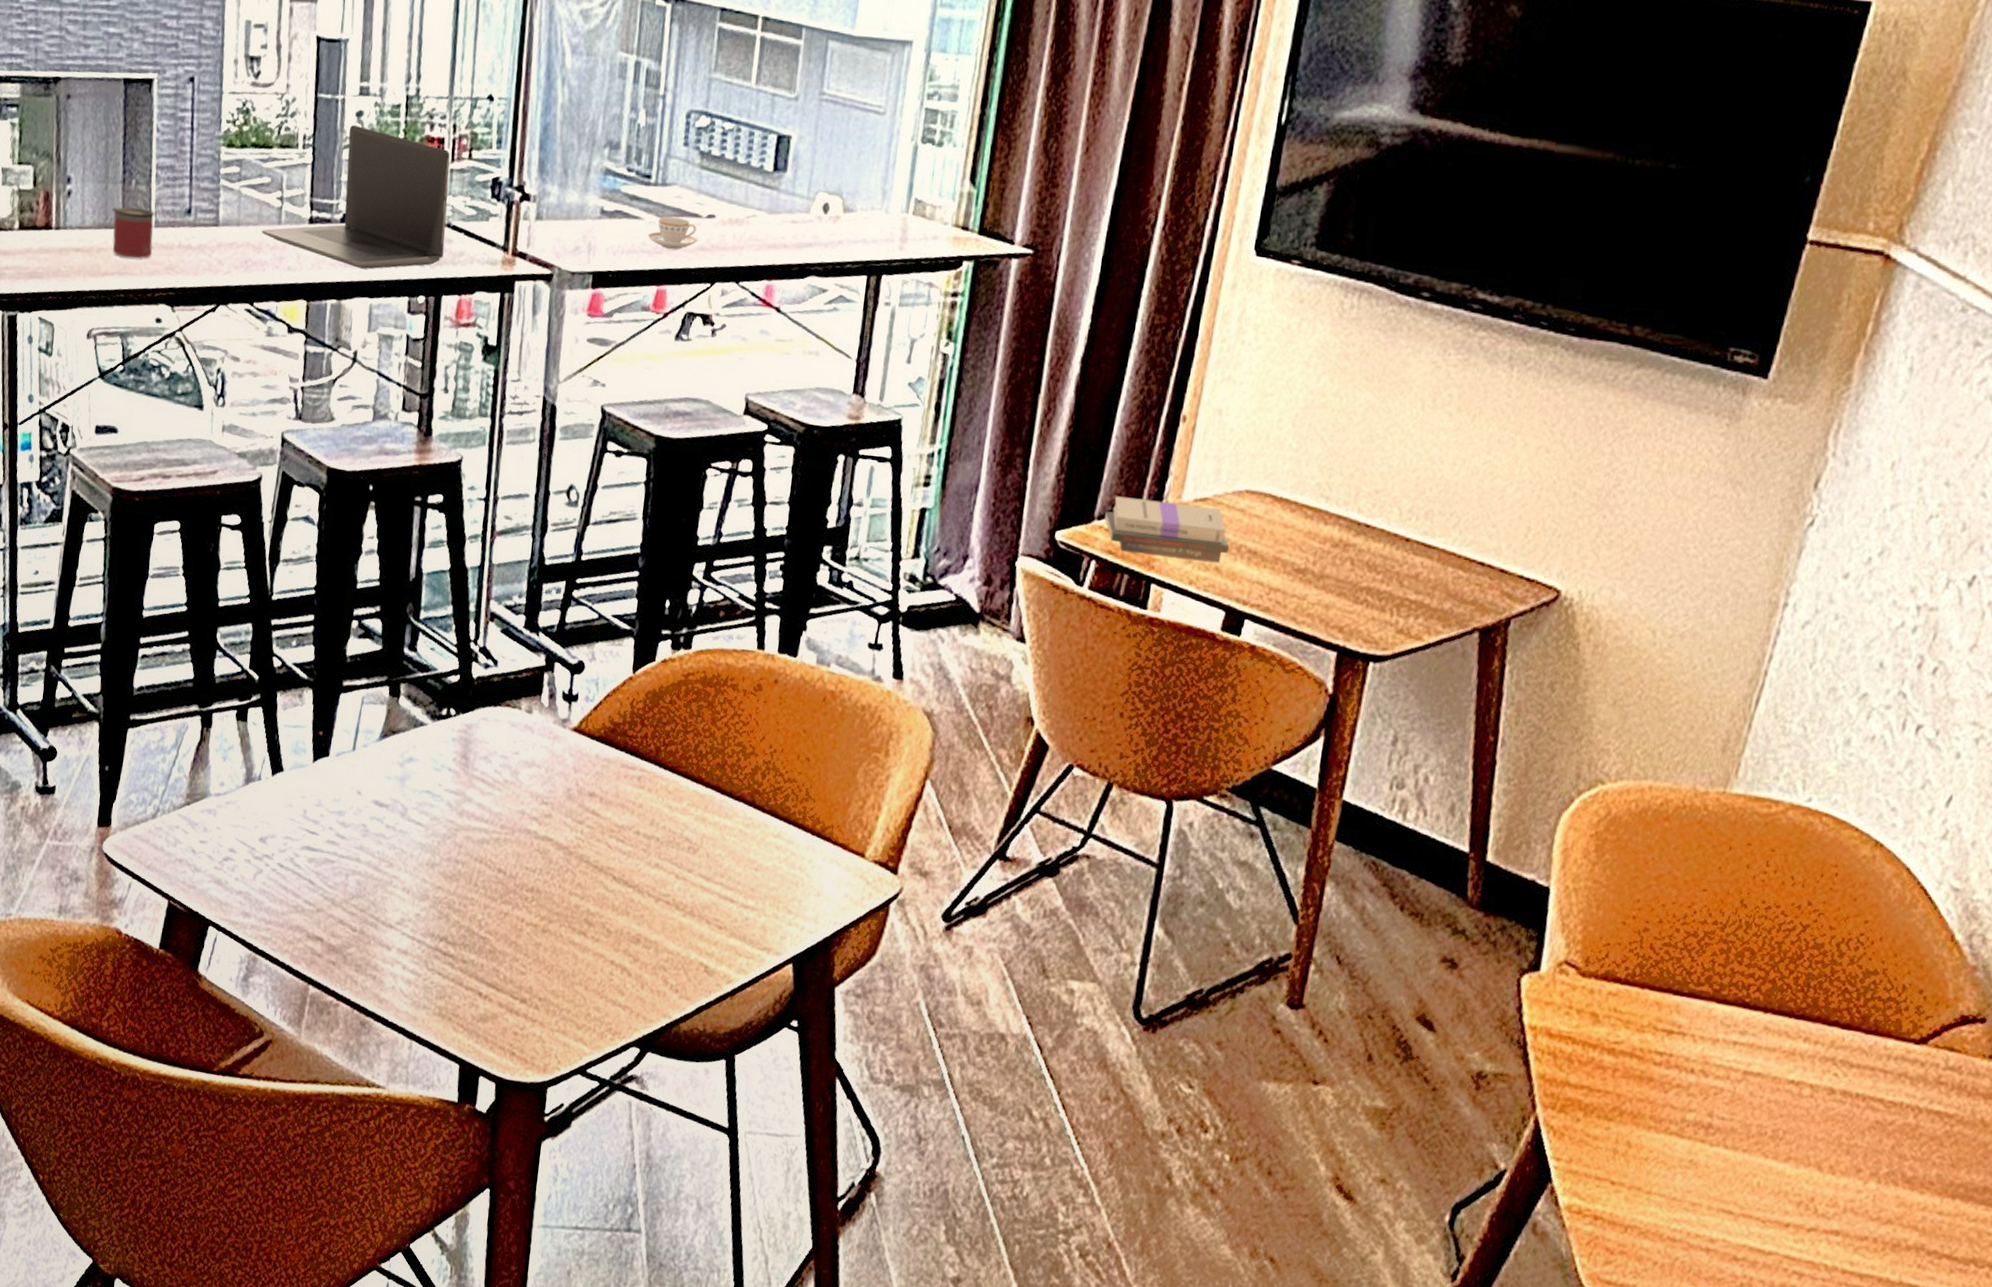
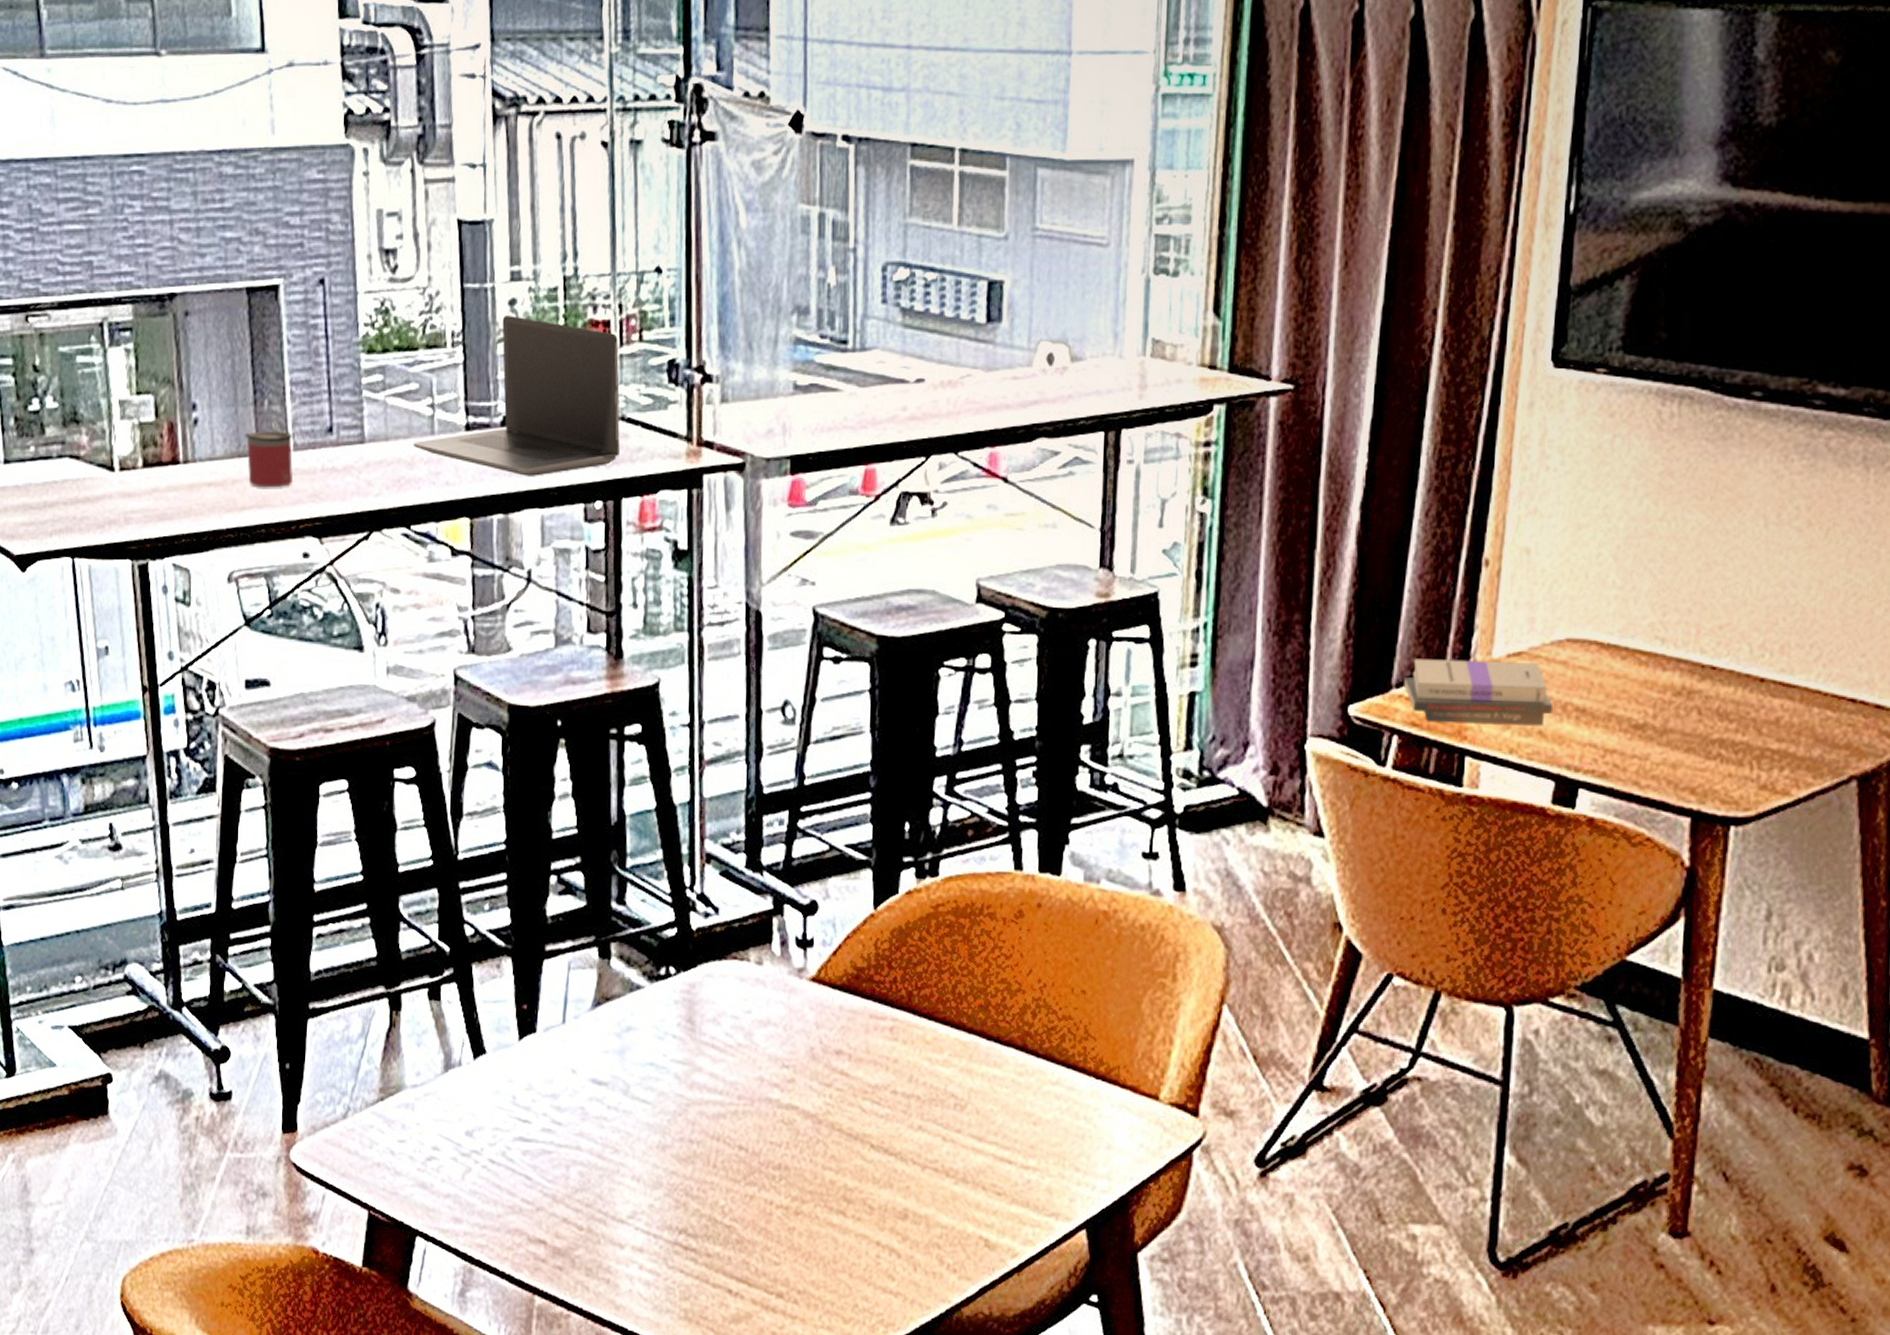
teacup: present [647,216,698,250] -> none [849,385,907,421]

